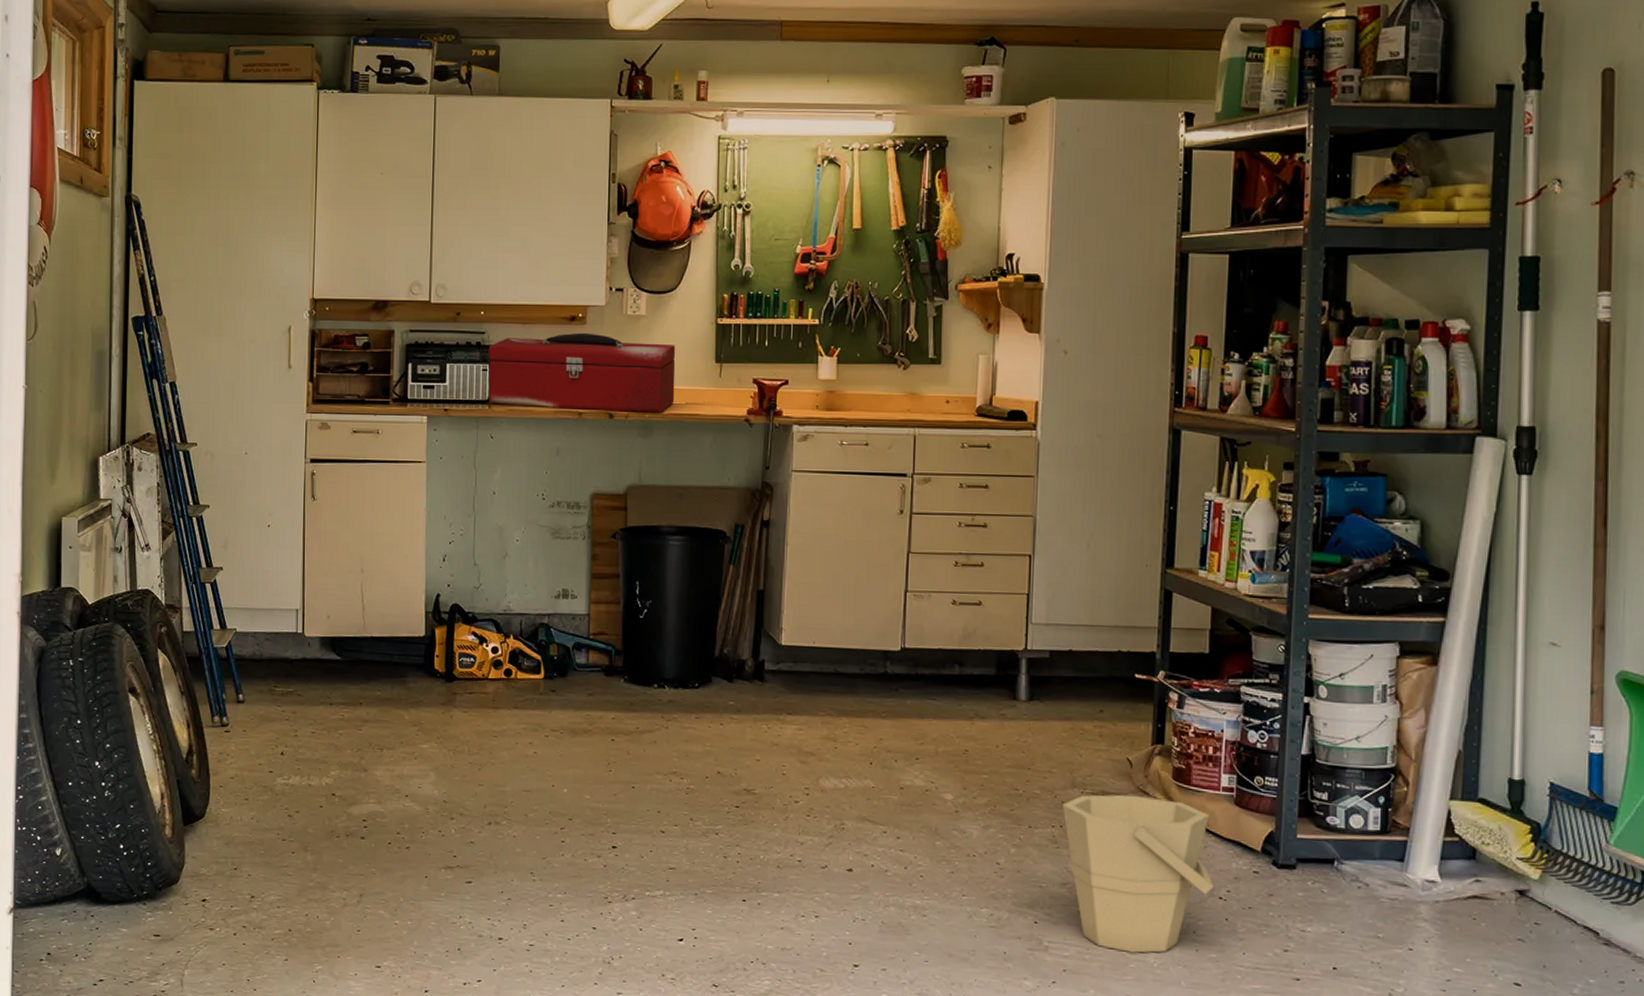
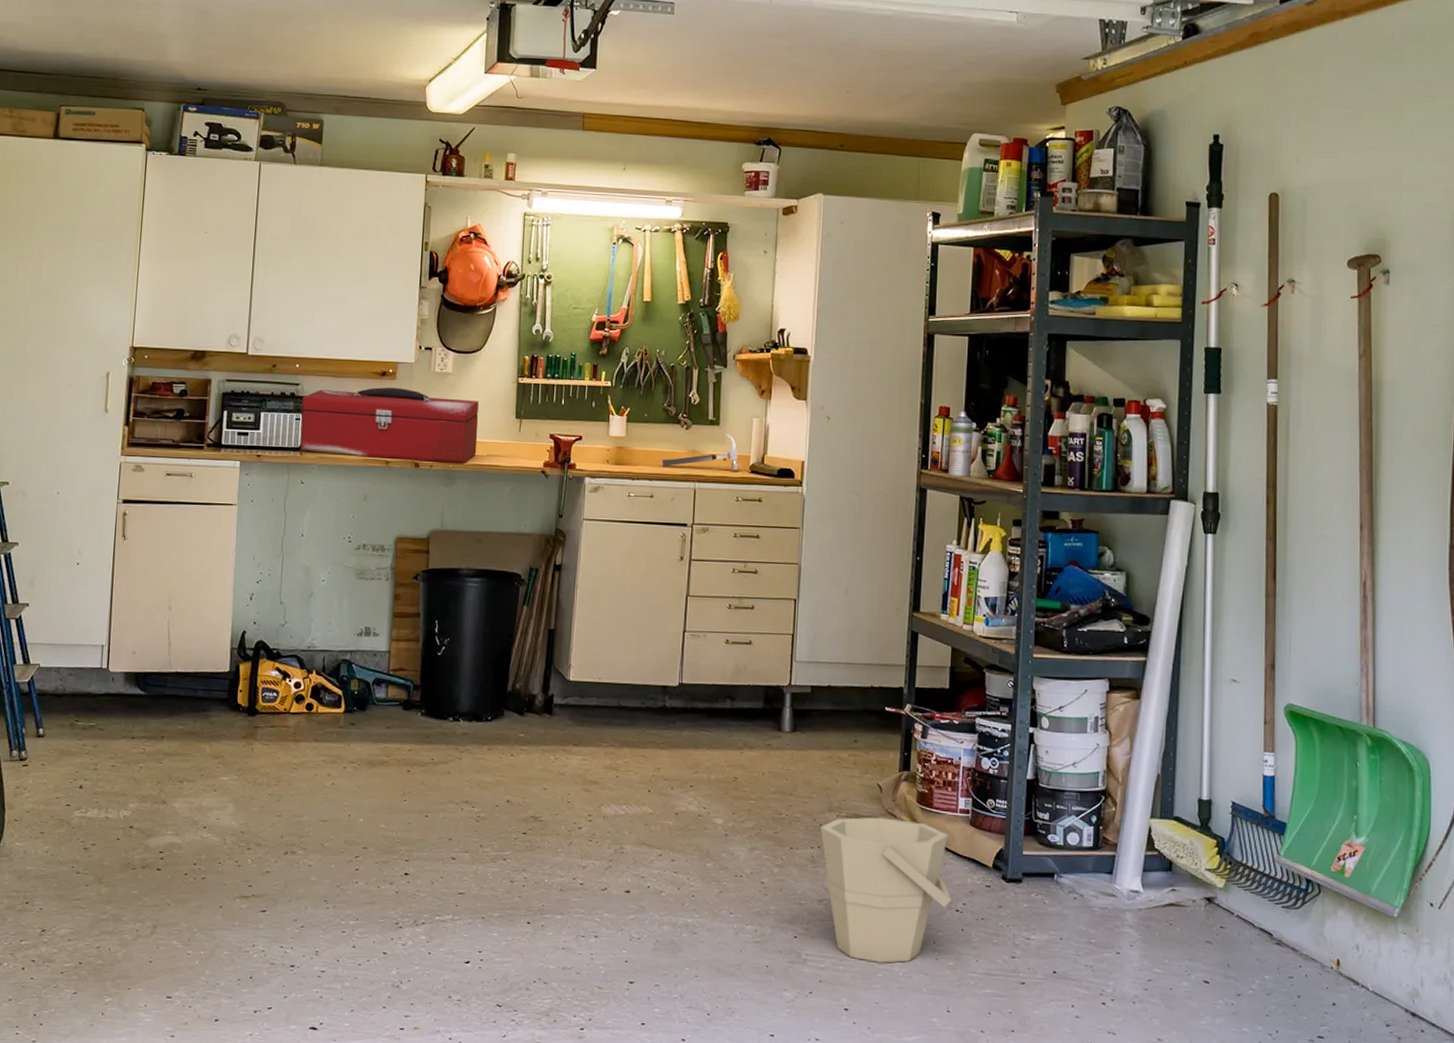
hammer: none [877,373,965,414] -> present [661,434,740,471]
aerosol can: none [1205,341,1236,415] -> present [947,412,974,477]

